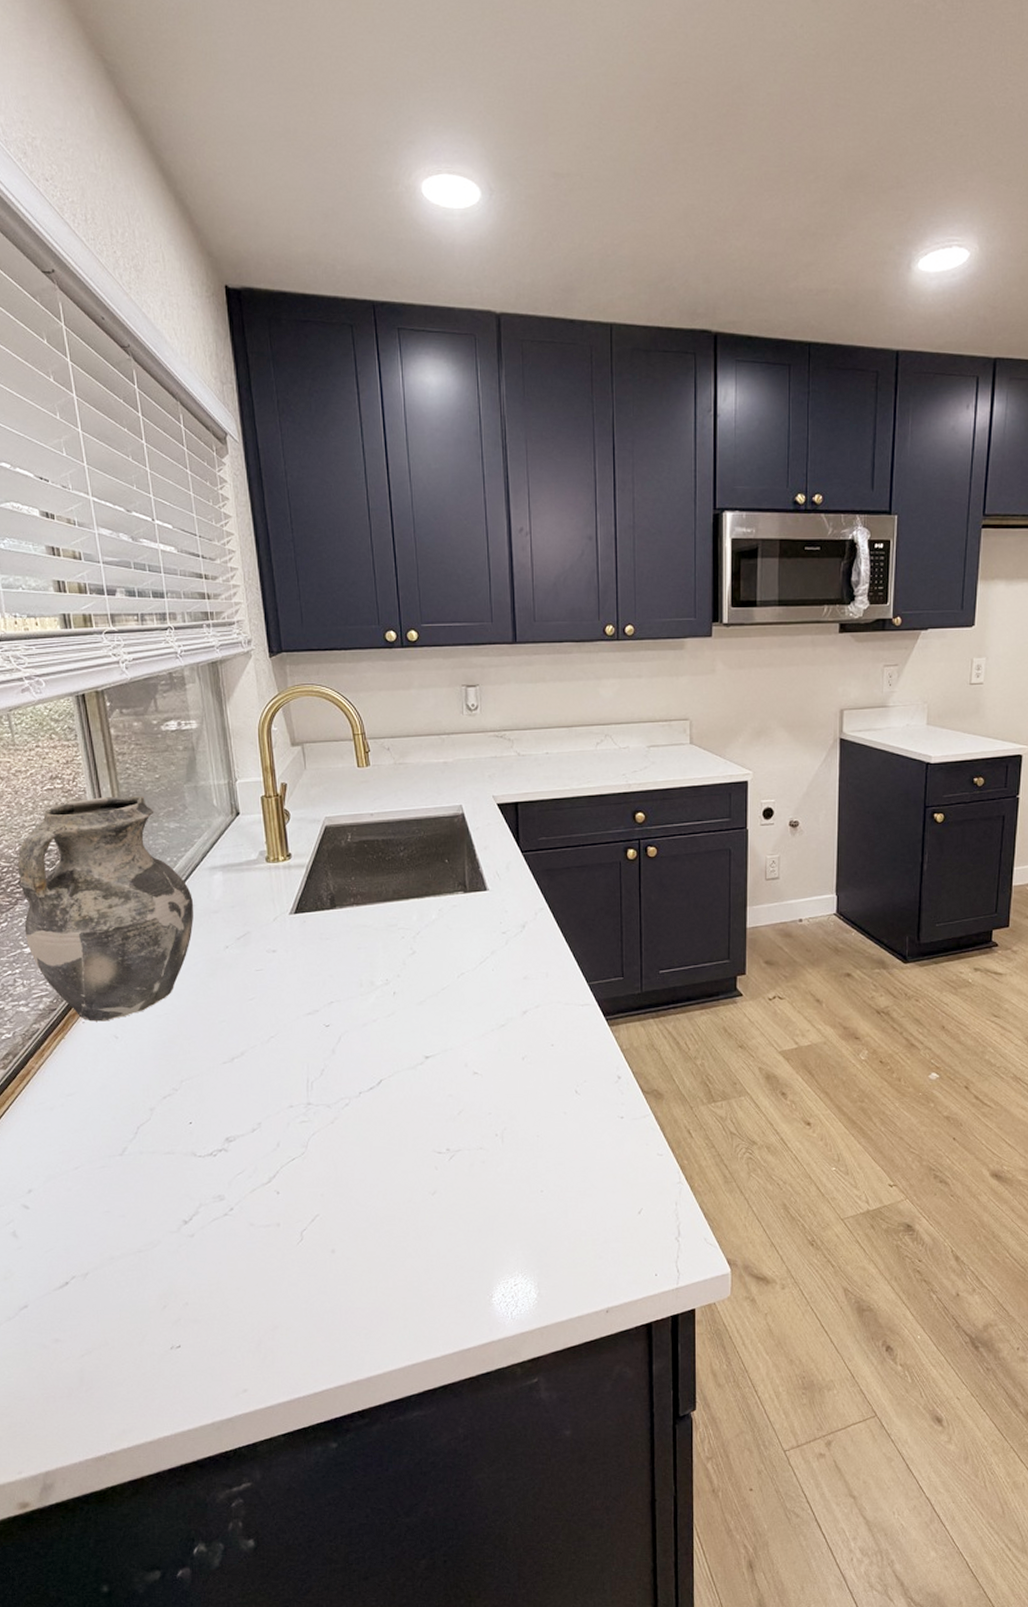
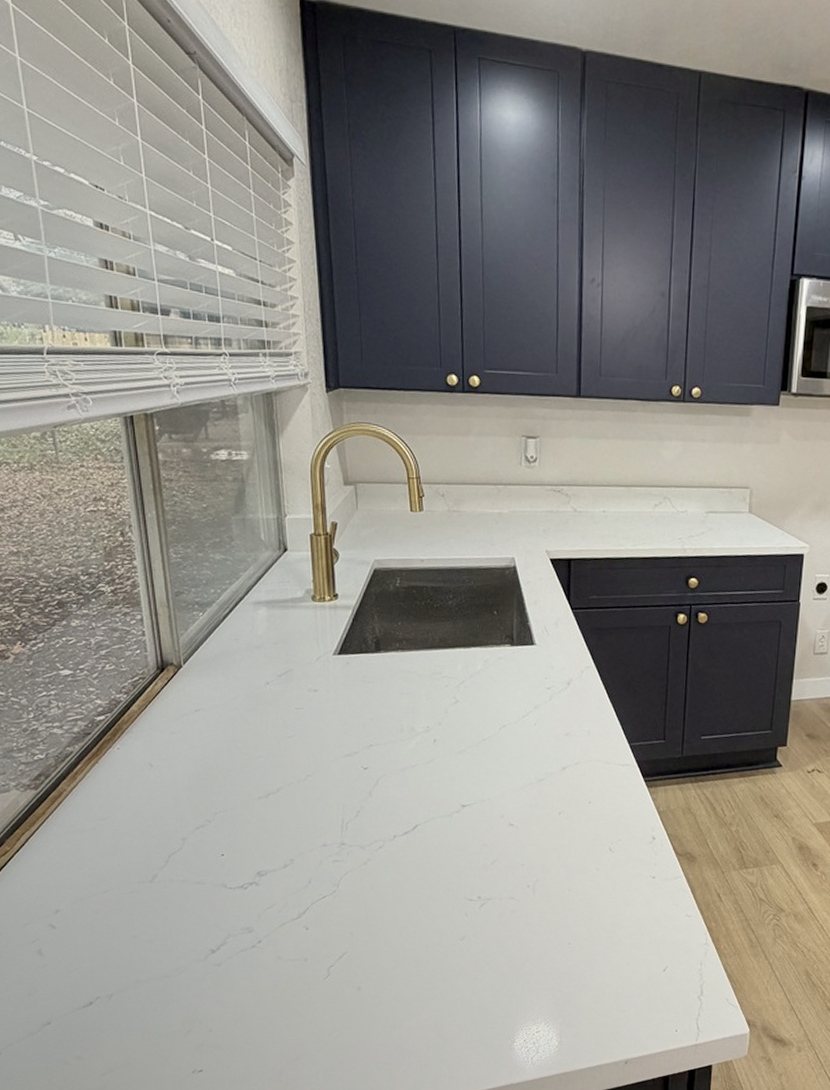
ceramic jug: present [17,796,194,1022] -> none [56,522,236,749]

